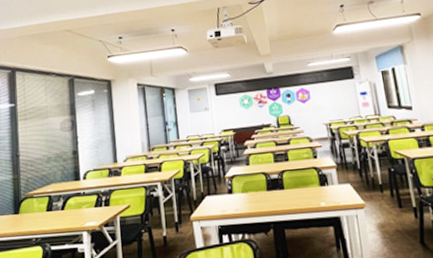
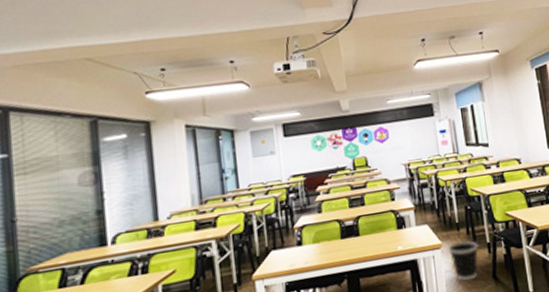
wastebasket: none [371,203,404,244] -> present [448,241,478,281]

